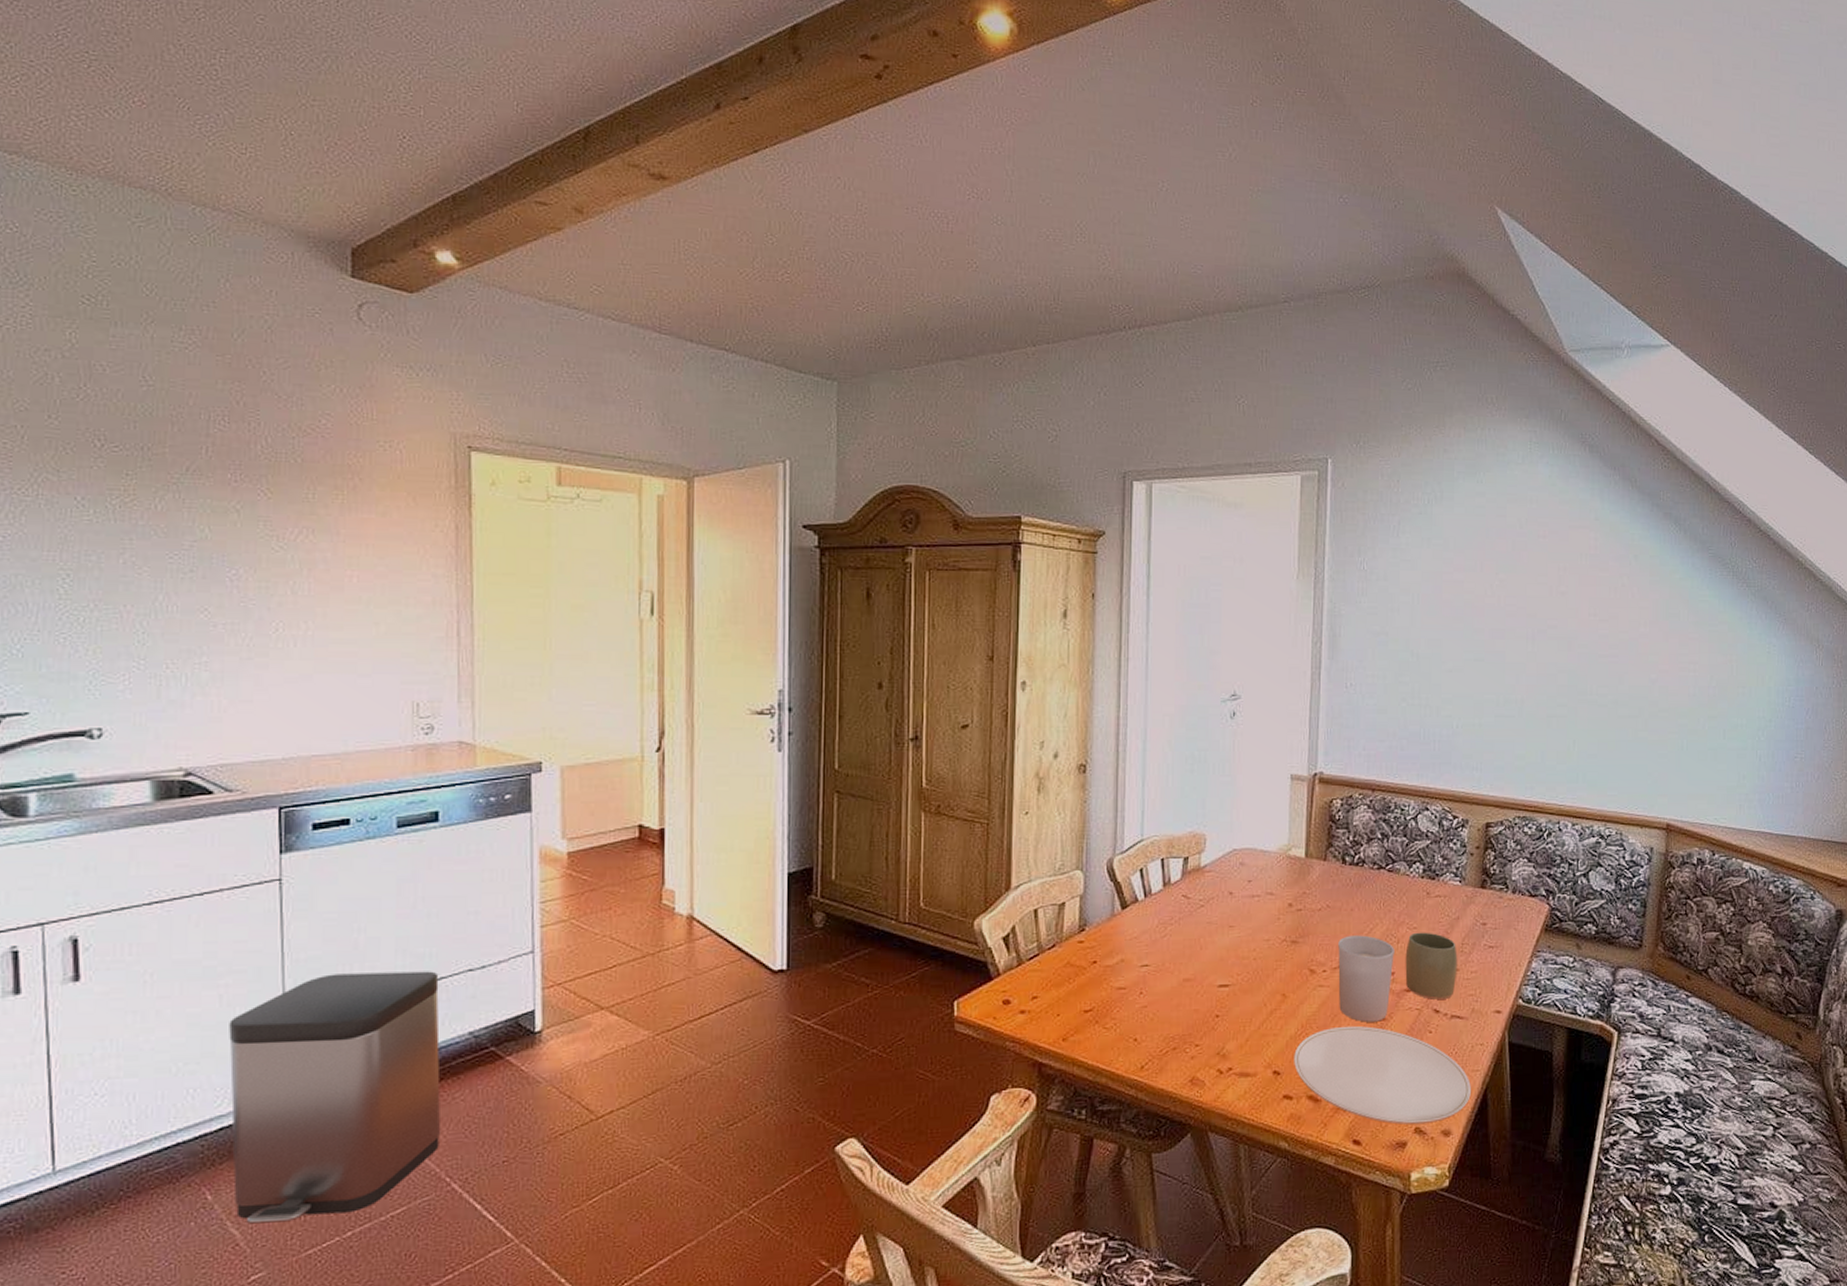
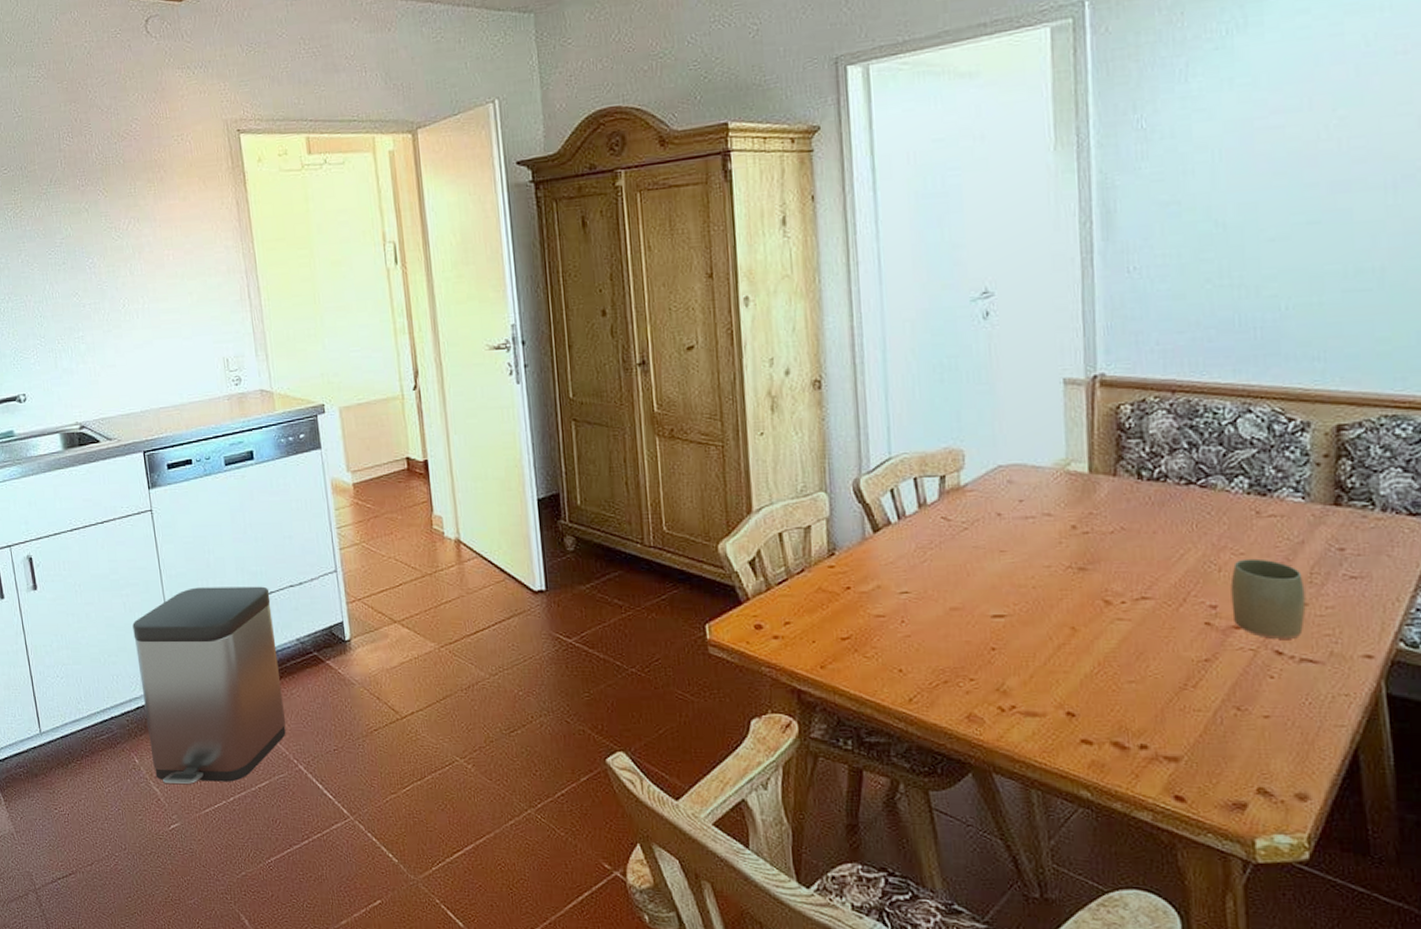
plate: present [1294,1025,1471,1125] -> none [1091,666,1335,785]
candle holder: present [1338,935,1394,1022] -> none [1139,562,1216,662]

